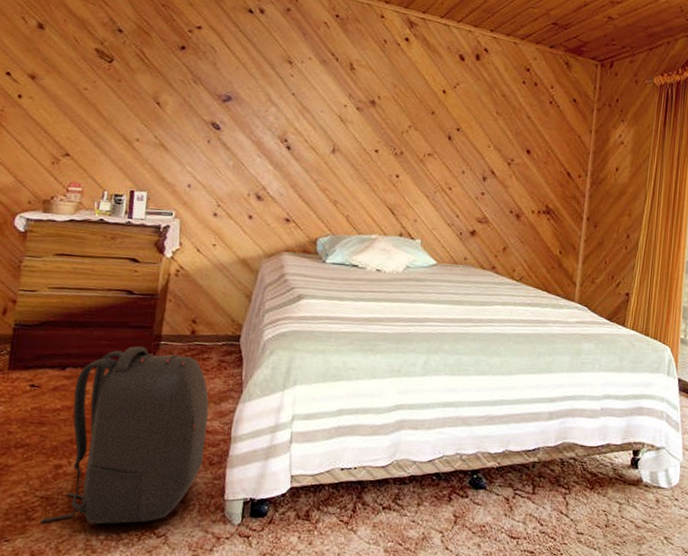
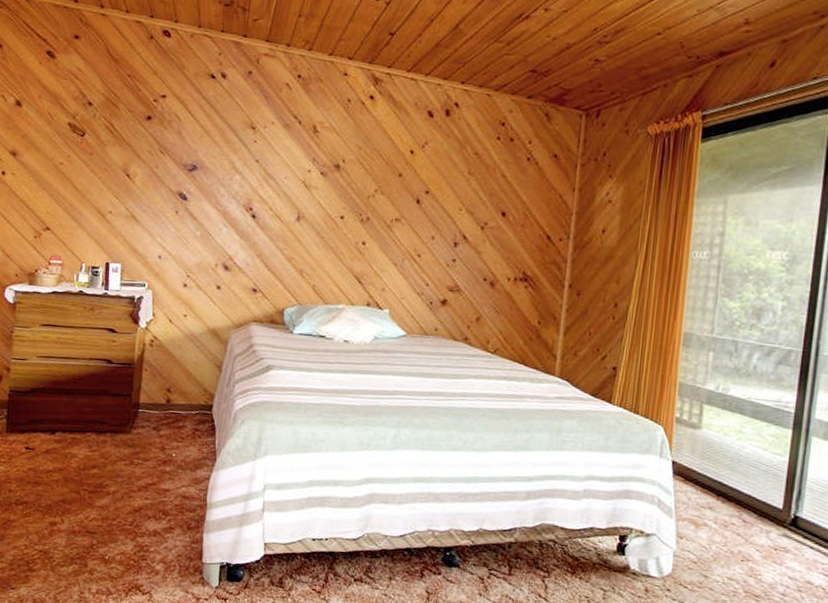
backpack: present [40,346,209,525] -> none [40,413,186,580]

